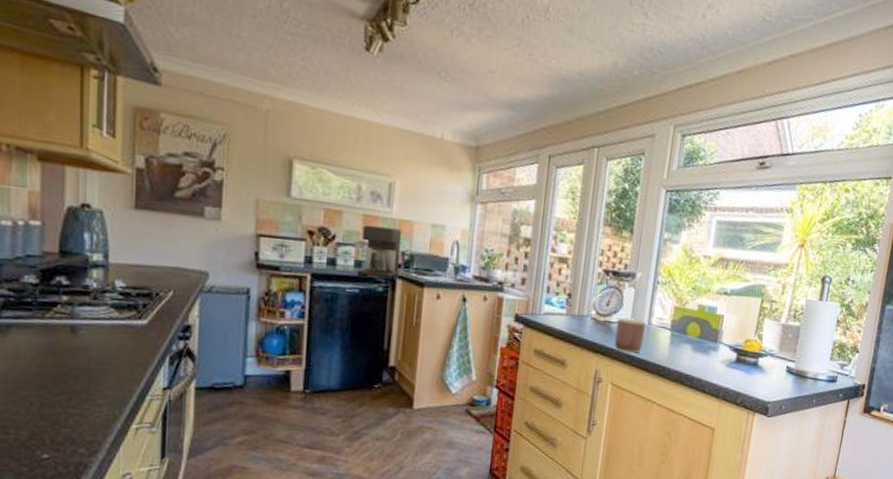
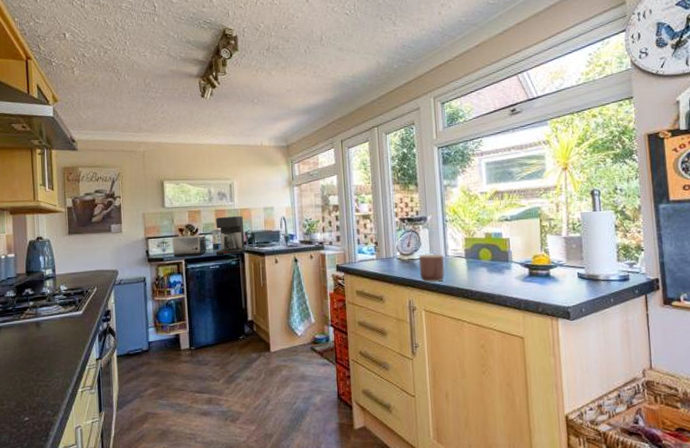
toaster: none [295,240,345,273] -> present [172,234,207,258]

